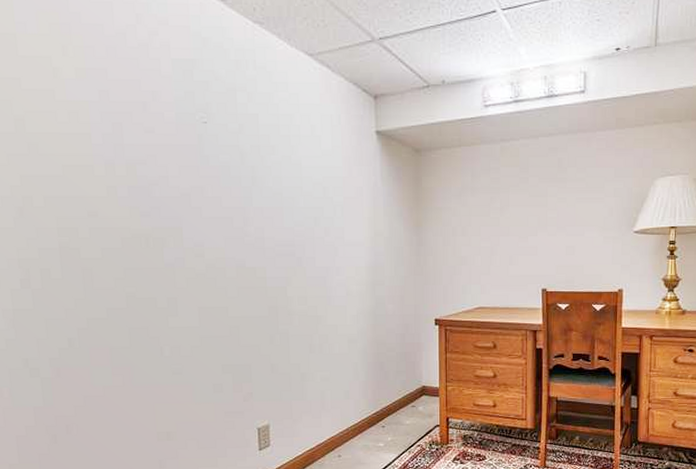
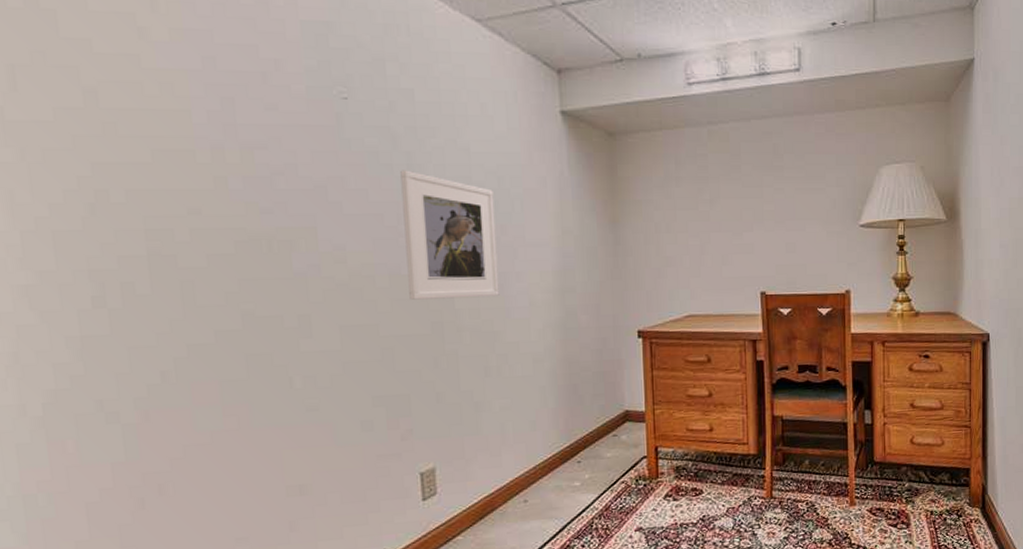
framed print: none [246,181,323,288] -> present [400,170,500,300]

